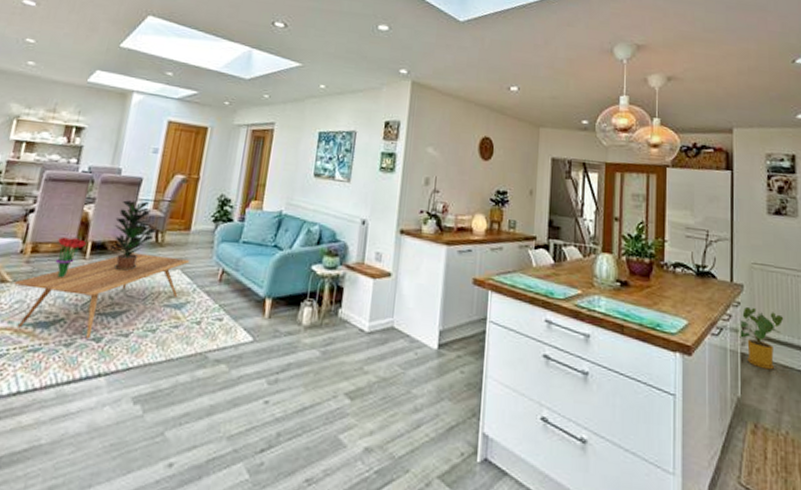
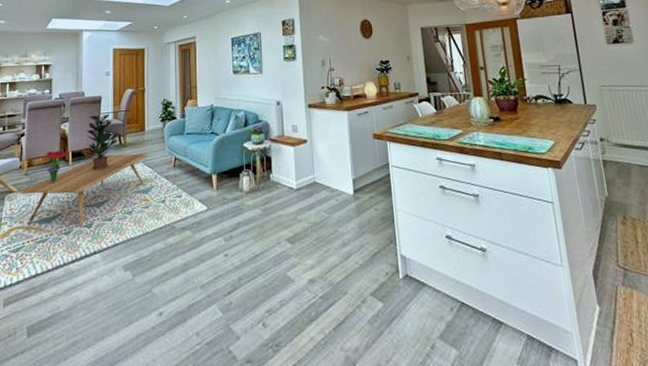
house plant: present [738,307,784,370] -> none [596,123,635,171]

